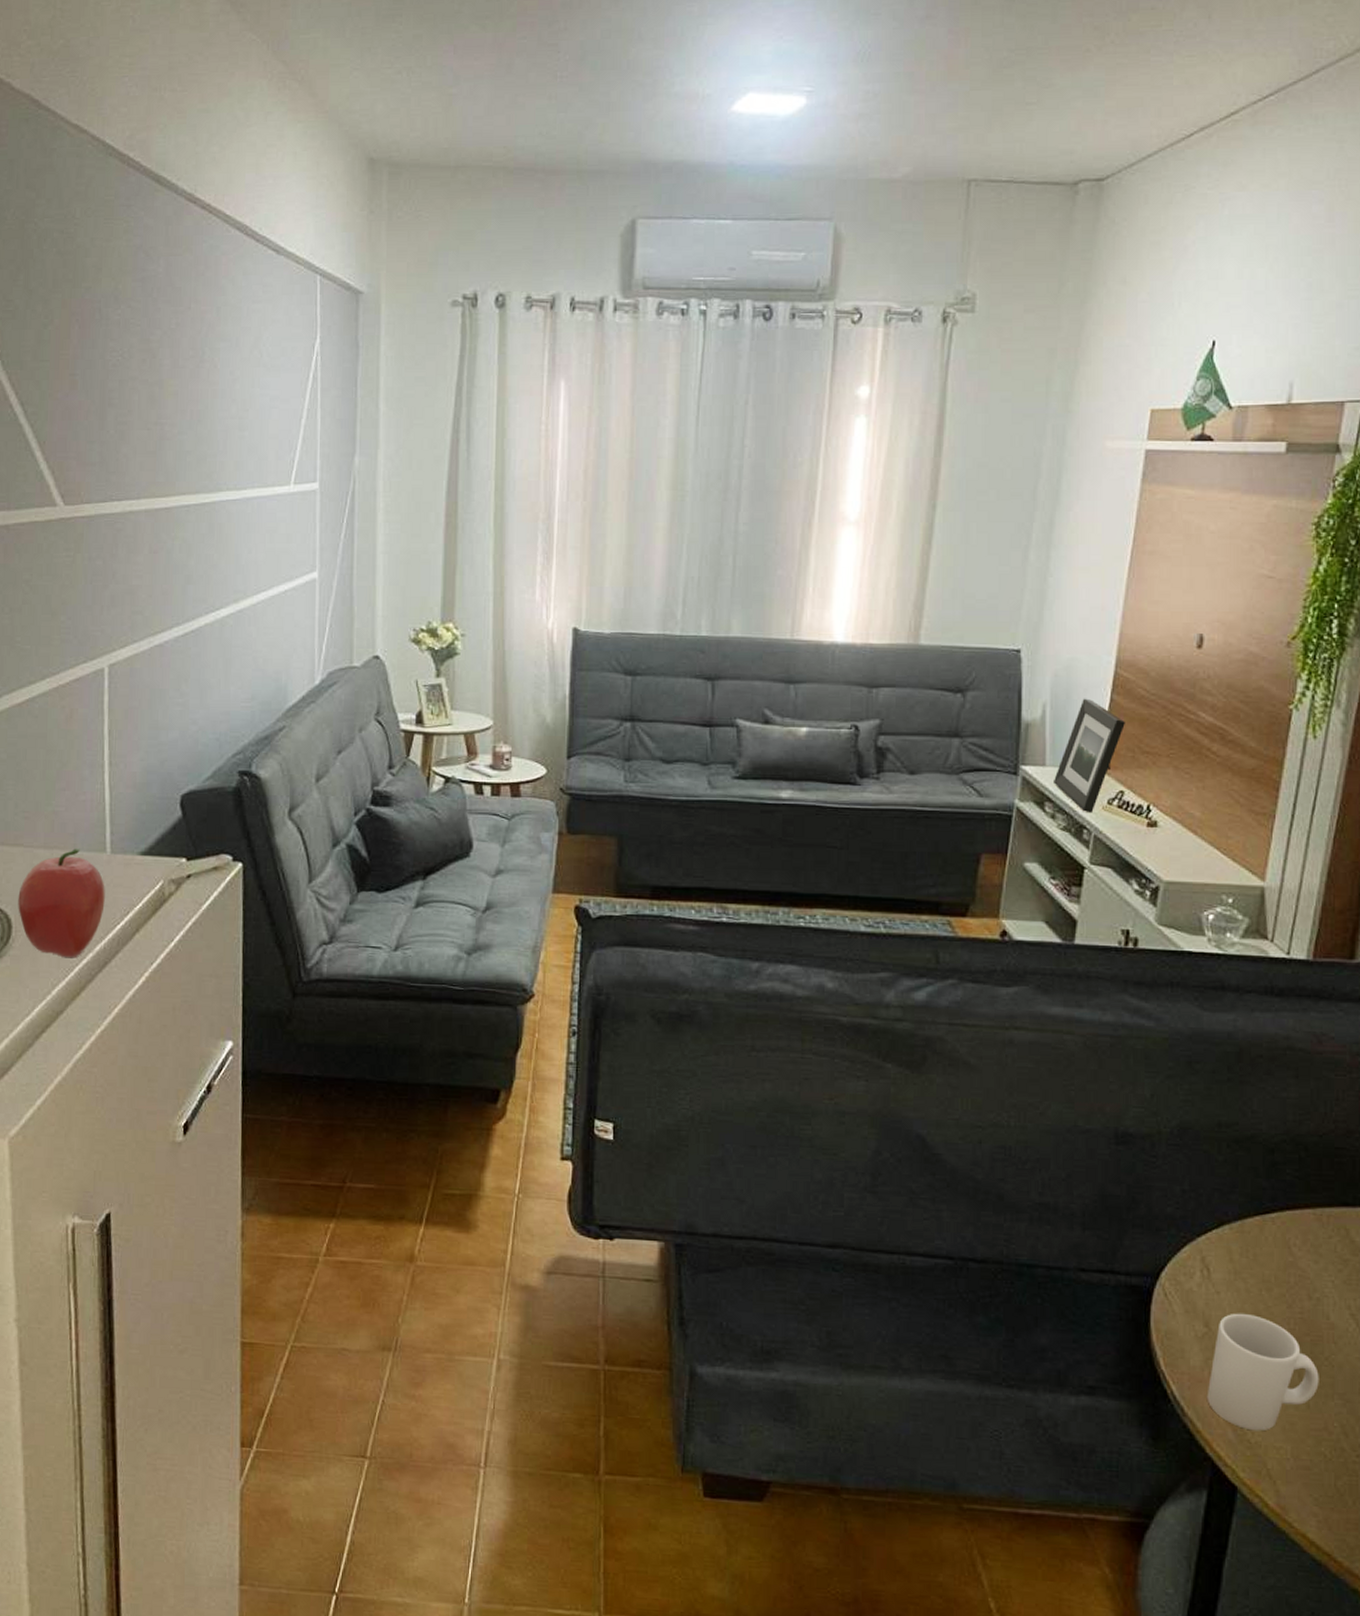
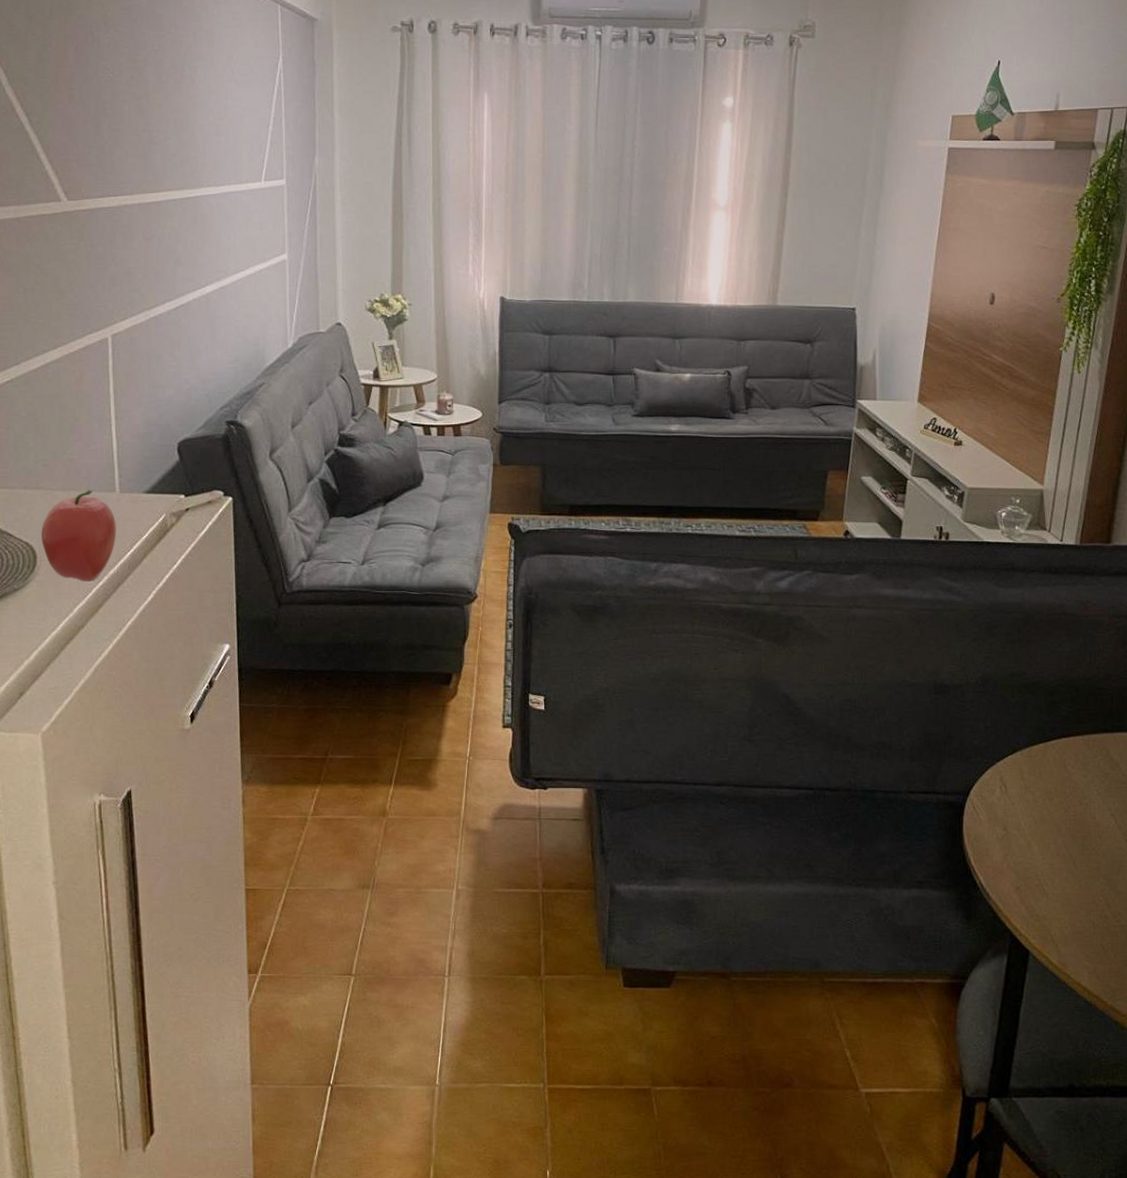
picture frame: present [1054,698,1125,814] -> none [883,345,936,436]
mug: present [1206,1313,1319,1431] -> none [1006,818,1088,907]

